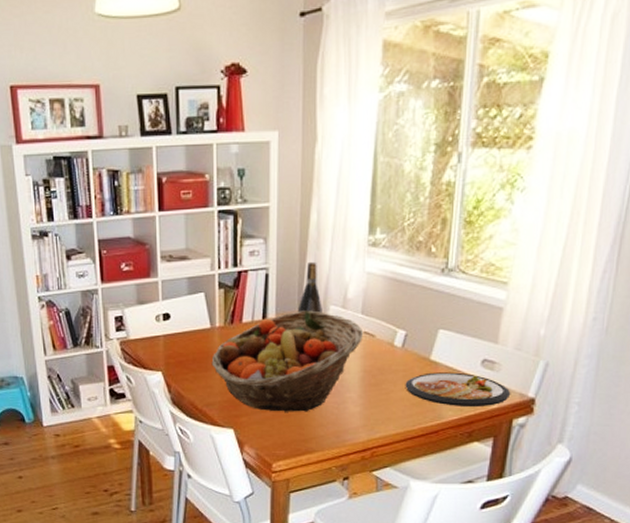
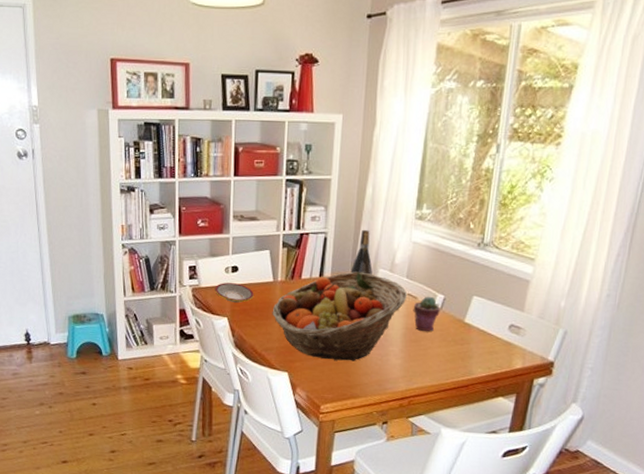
plate: none [145,333,190,354] -> present [215,283,254,303]
potted succulent: none [371,333,402,373] -> present [413,296,440,331]
dish: present [405,372,511,406] -> none [441,333,533,366]

